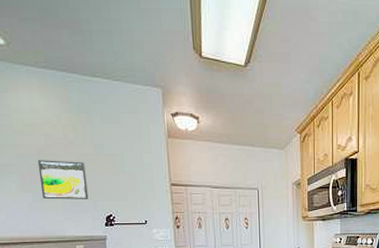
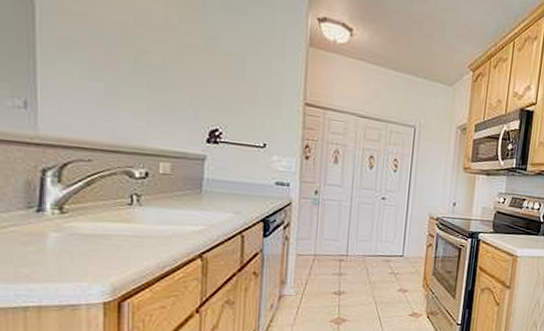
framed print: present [37,160,89,200] -> none [118,41,189,105]

